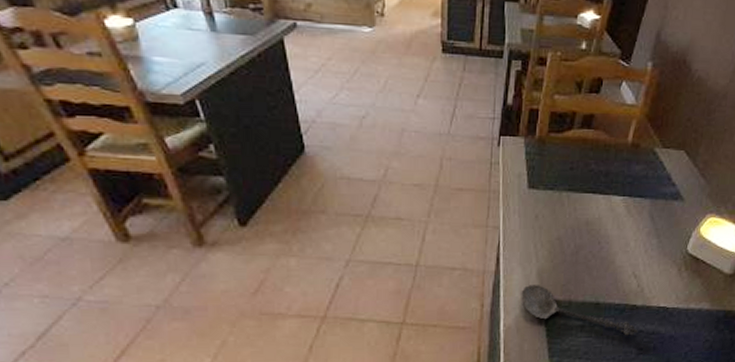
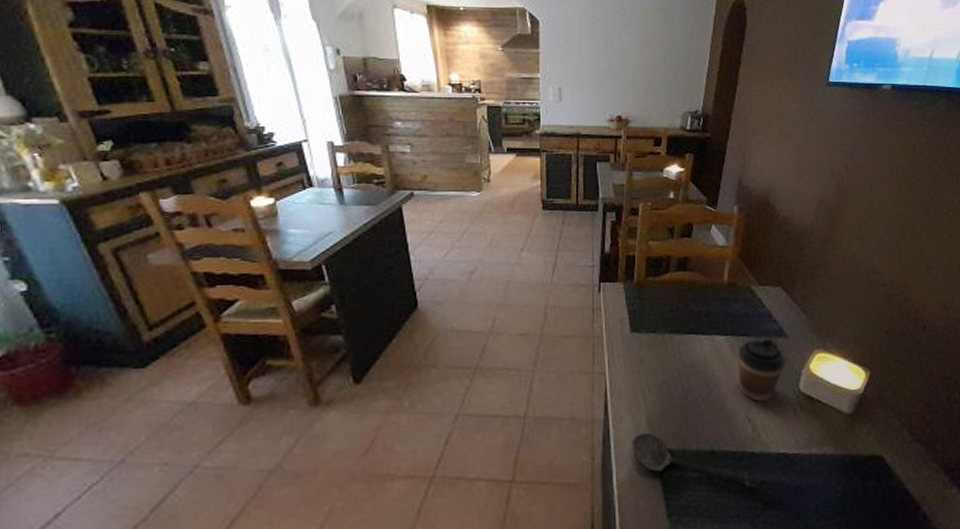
coffee cup: none [629,199,678,260] -> present [737,337,786,401]

